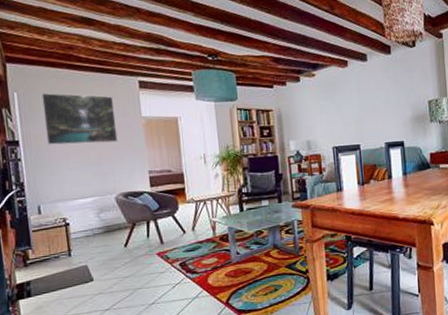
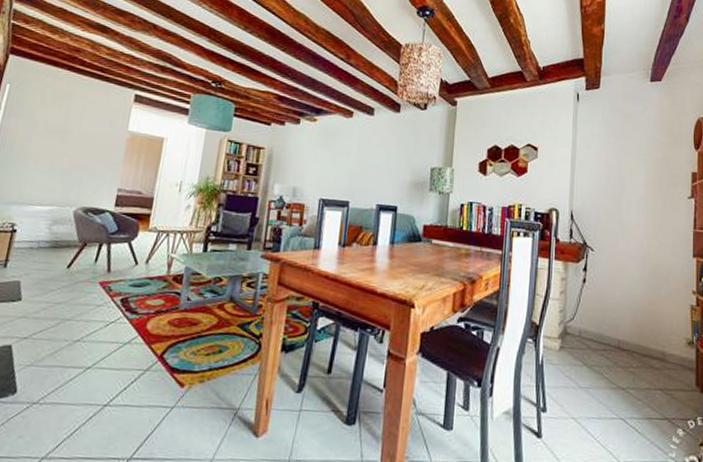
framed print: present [41,93,118,145] -> none [22,90,105,152]

